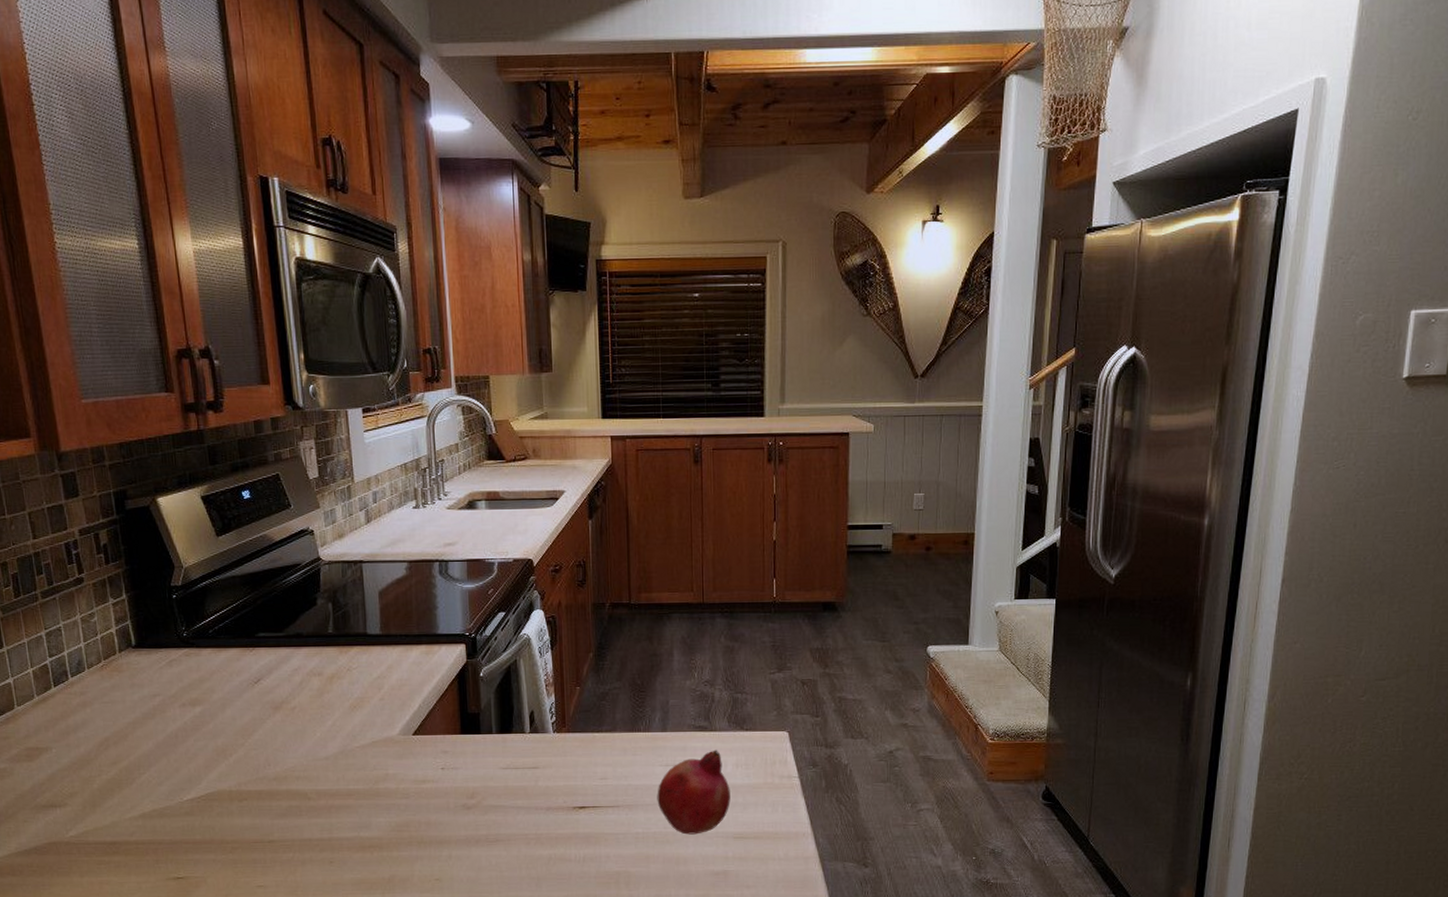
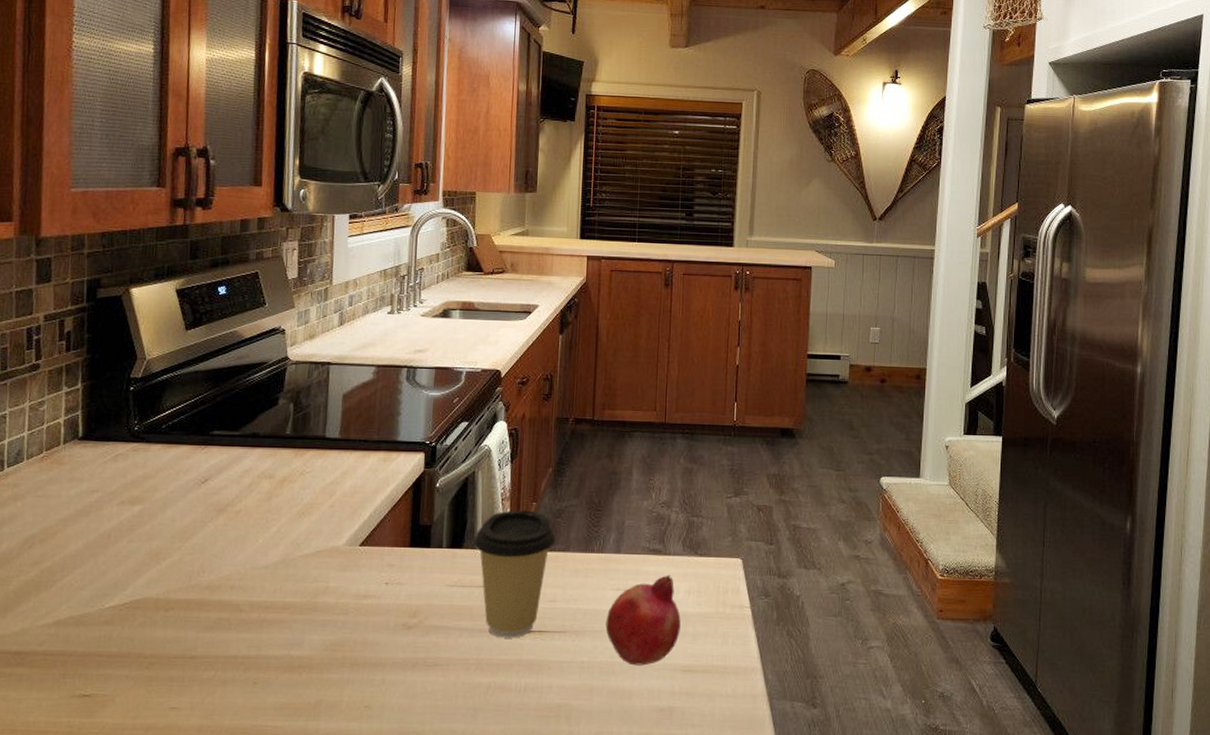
coffee cup: none [522,695,602,814] -> present [473,510,556,638]

